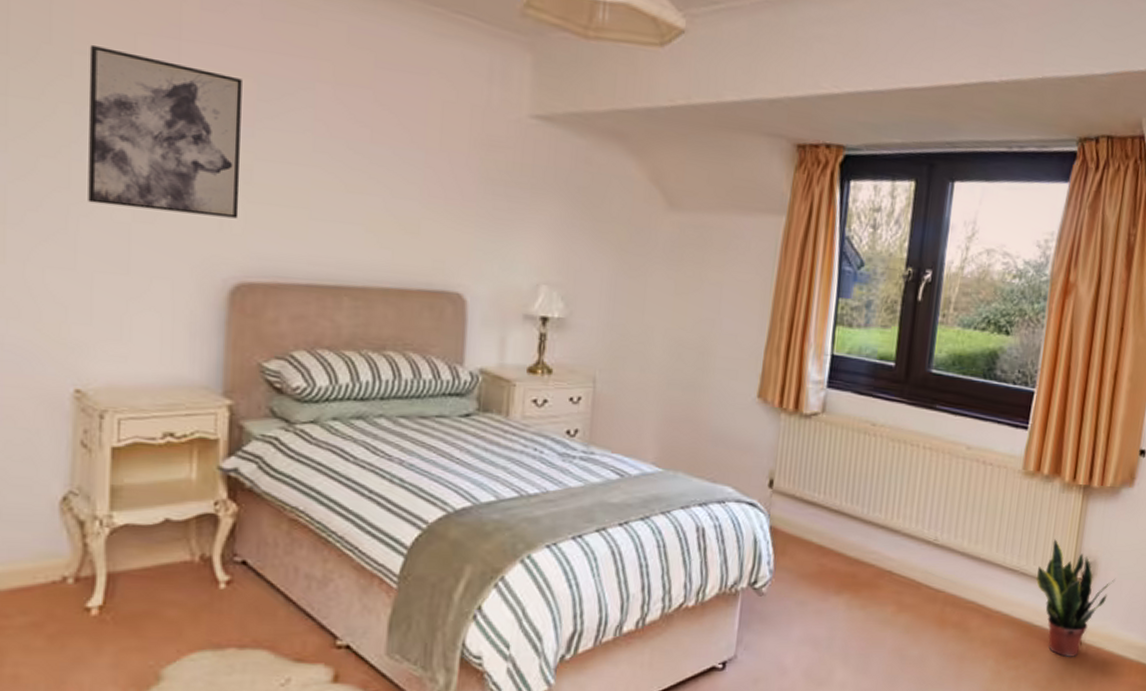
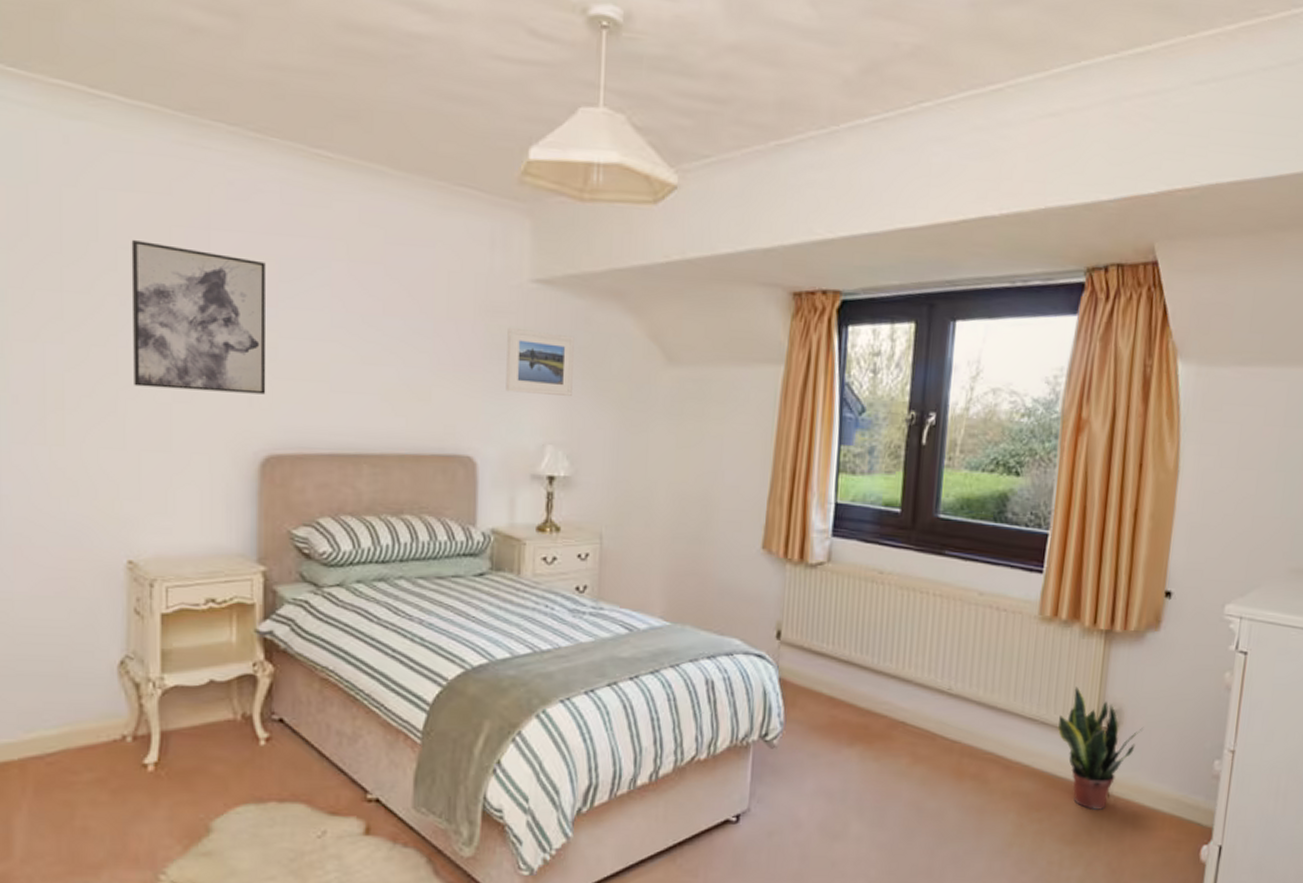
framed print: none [500,162,574,236] -> present [506,327,574,396]

